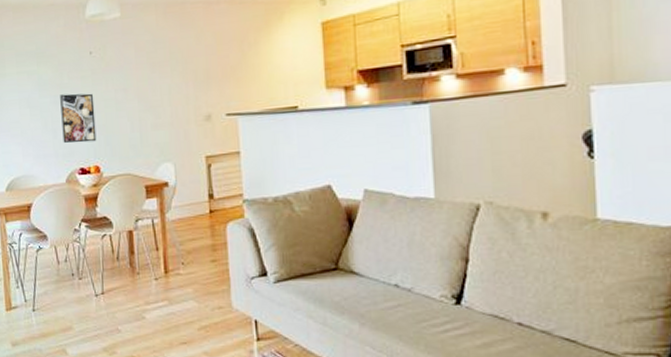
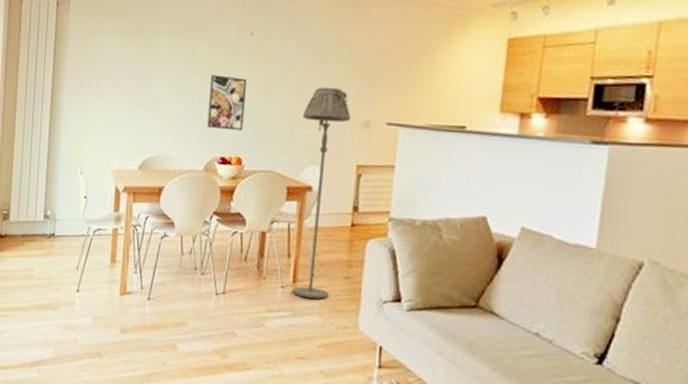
floor lamp: none [148,89,200,285] -> present [292,86,352,299]

